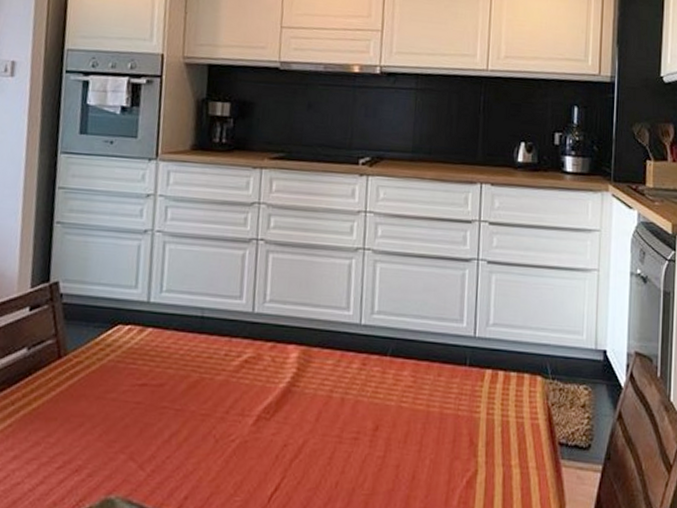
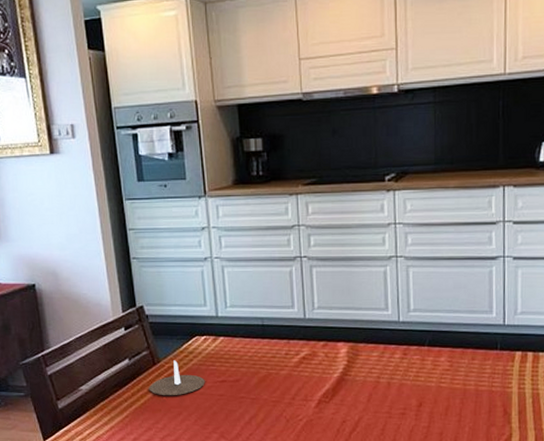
candle: none [45,353,121,401] -> present [148,360,205,396]

